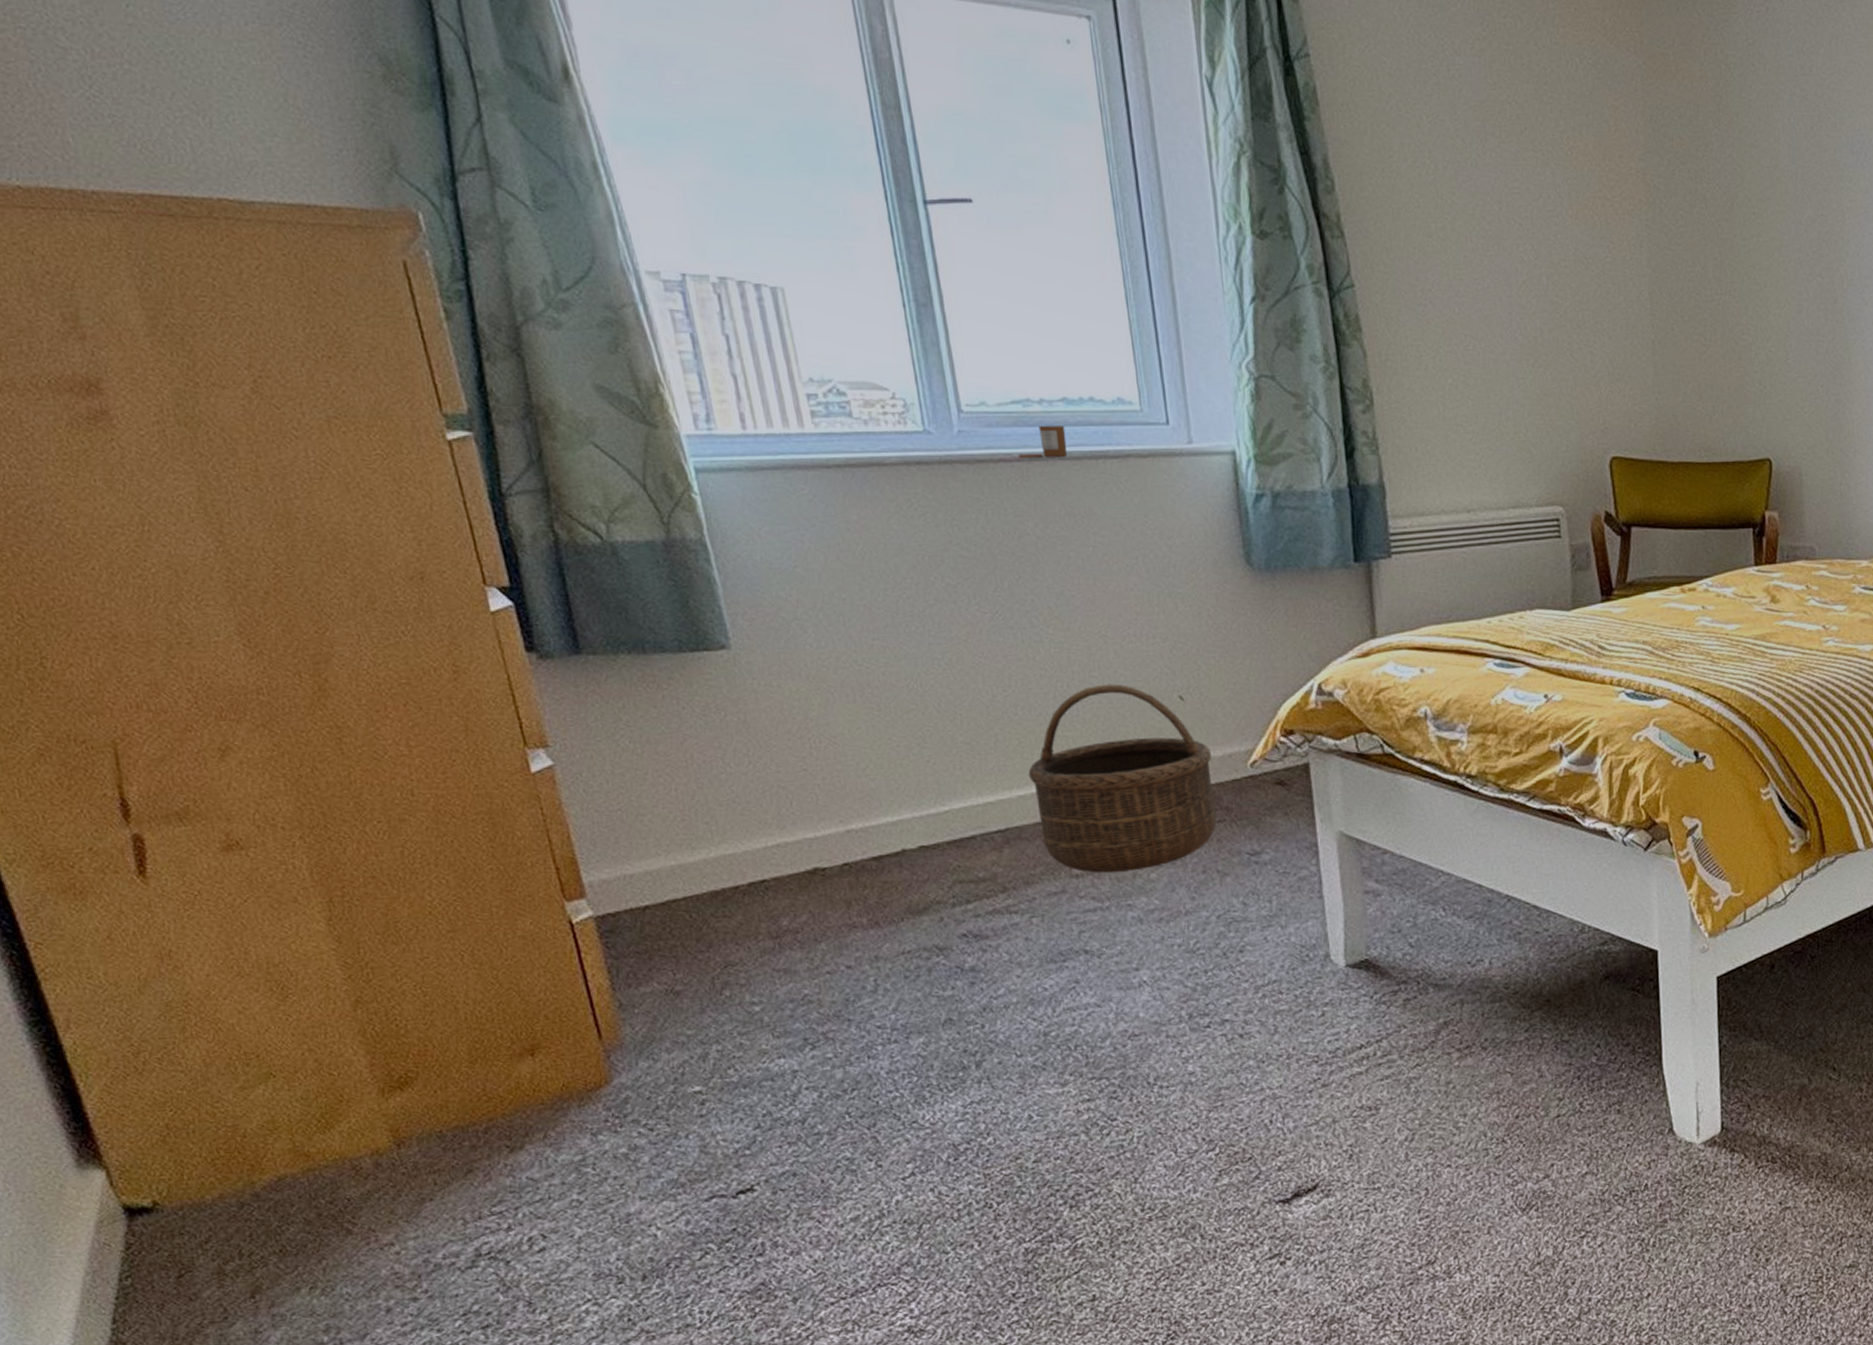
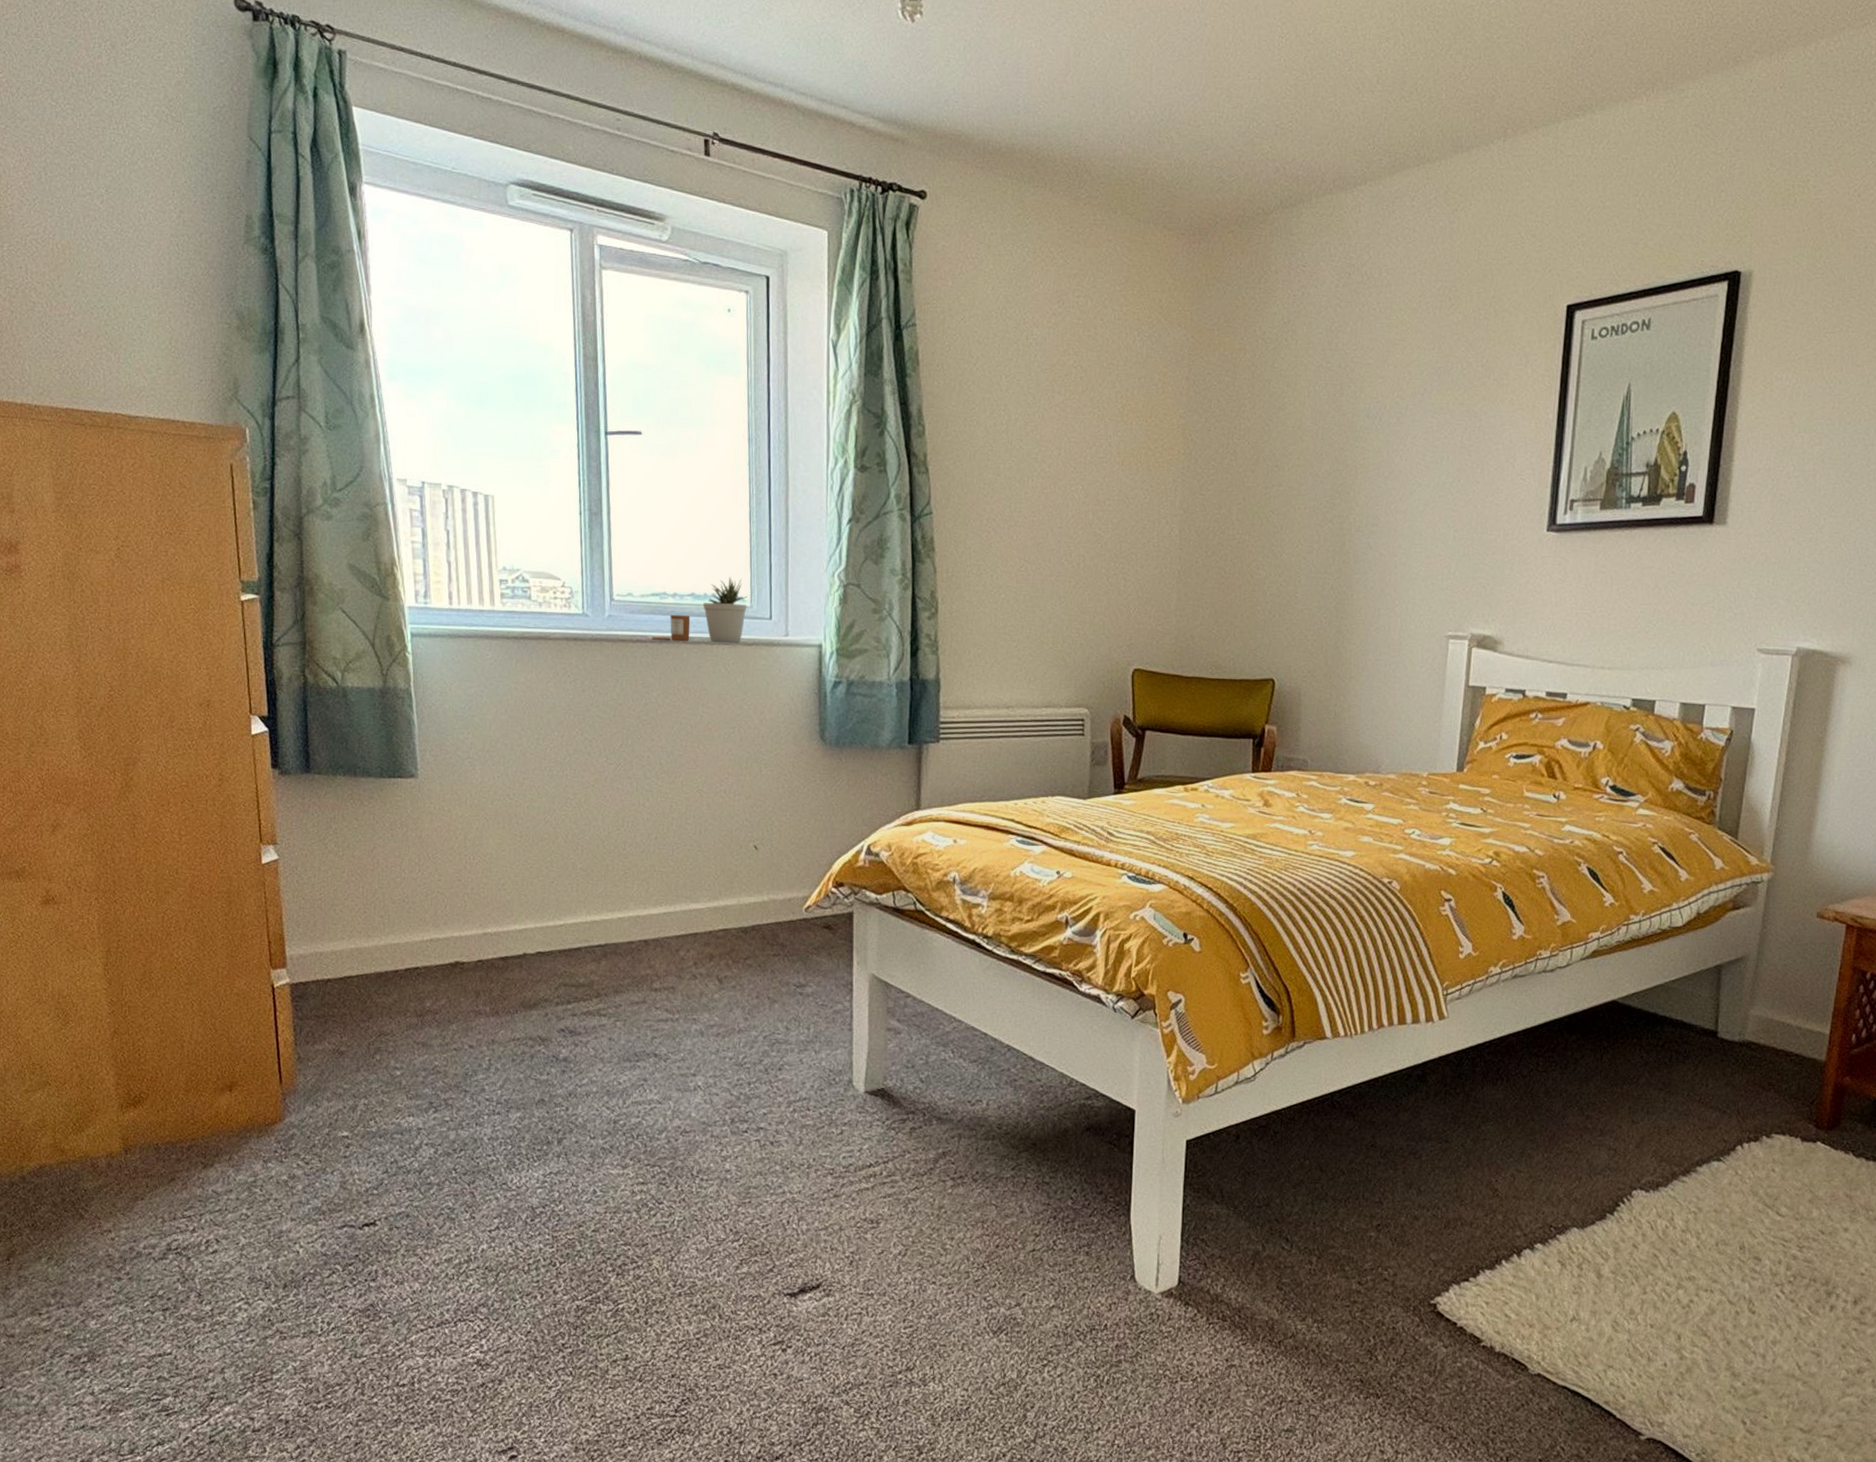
basket: present [1028,684,1217,873] -> none [628,830,774,990]
potted plant: none [1079,374,1136,457] -> present [703,576,748,644]

